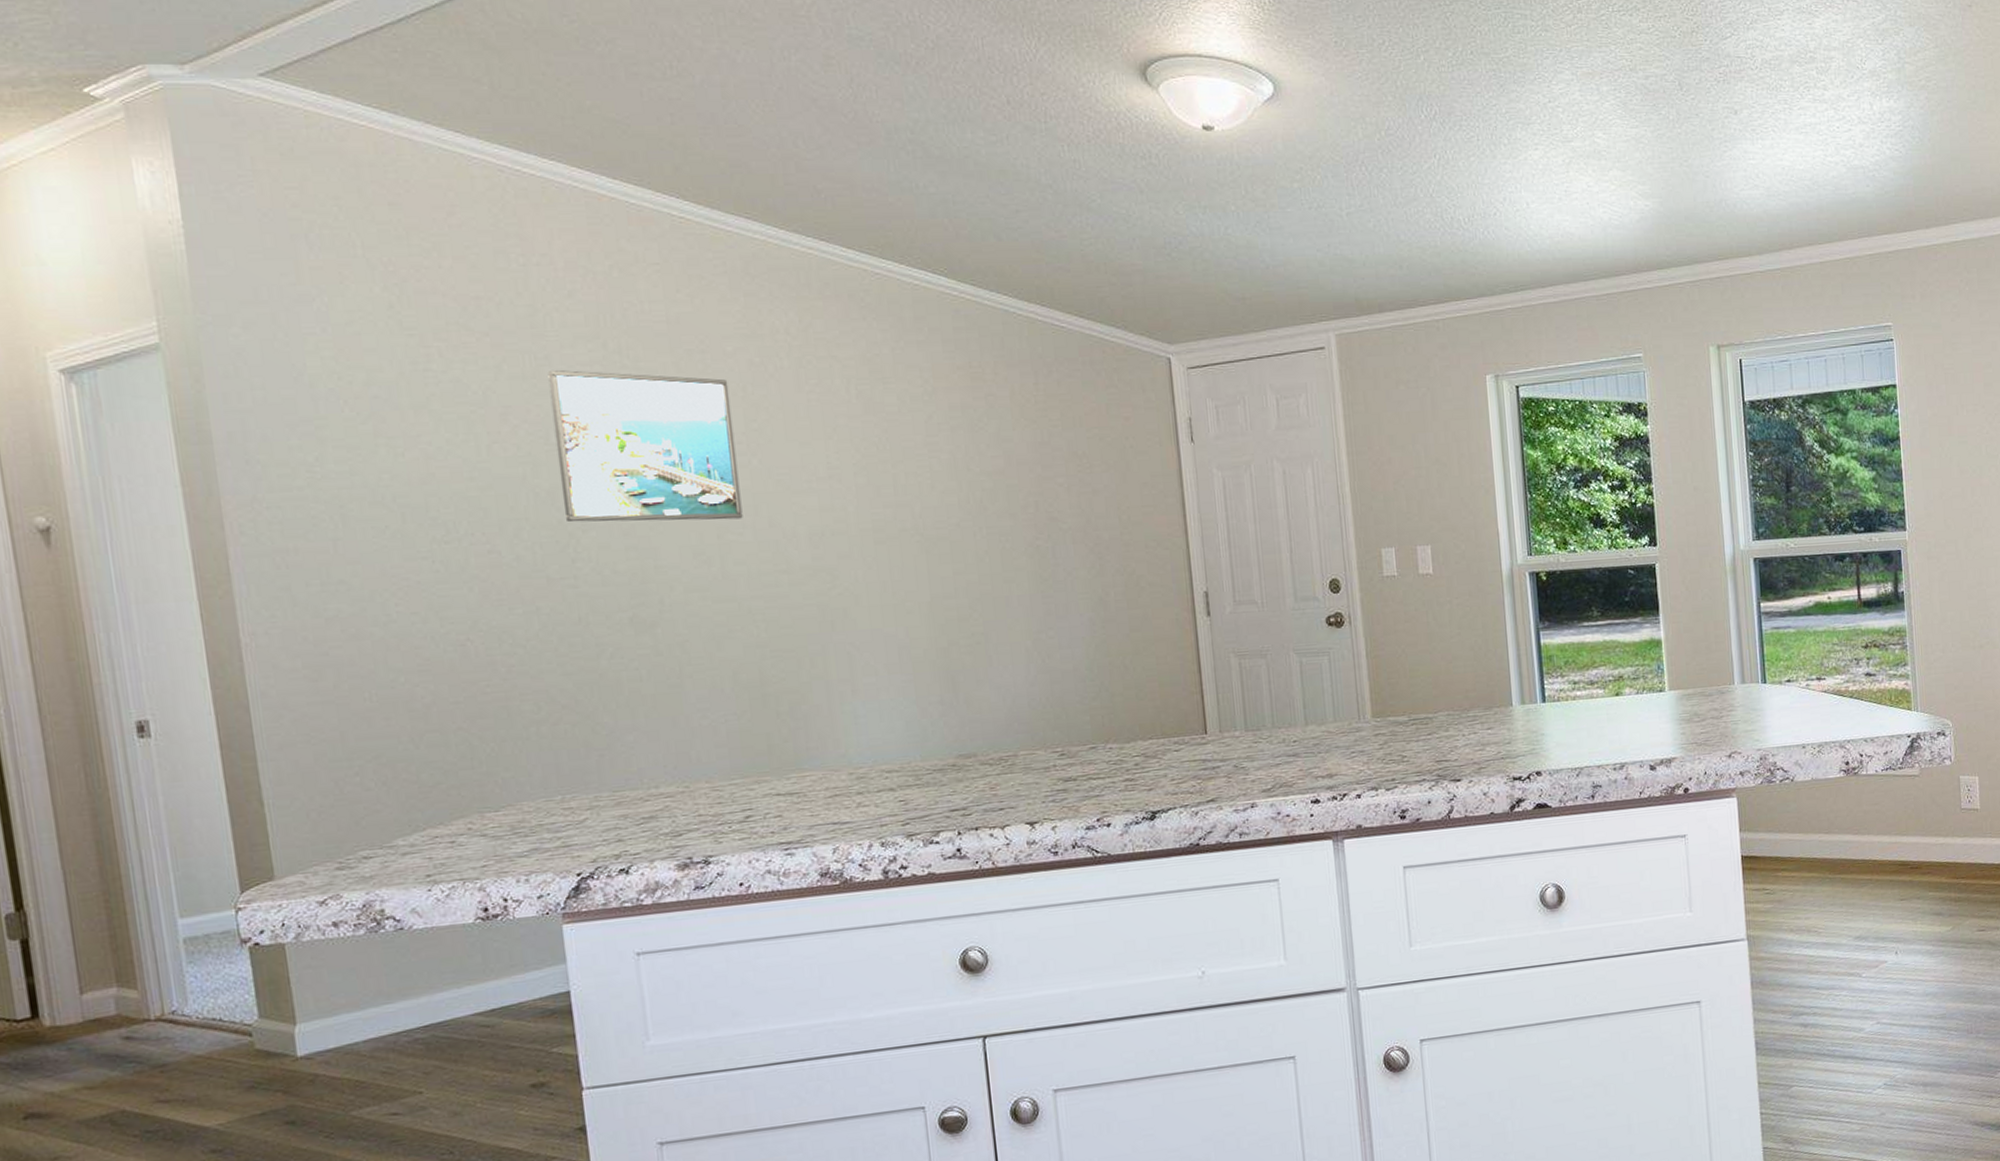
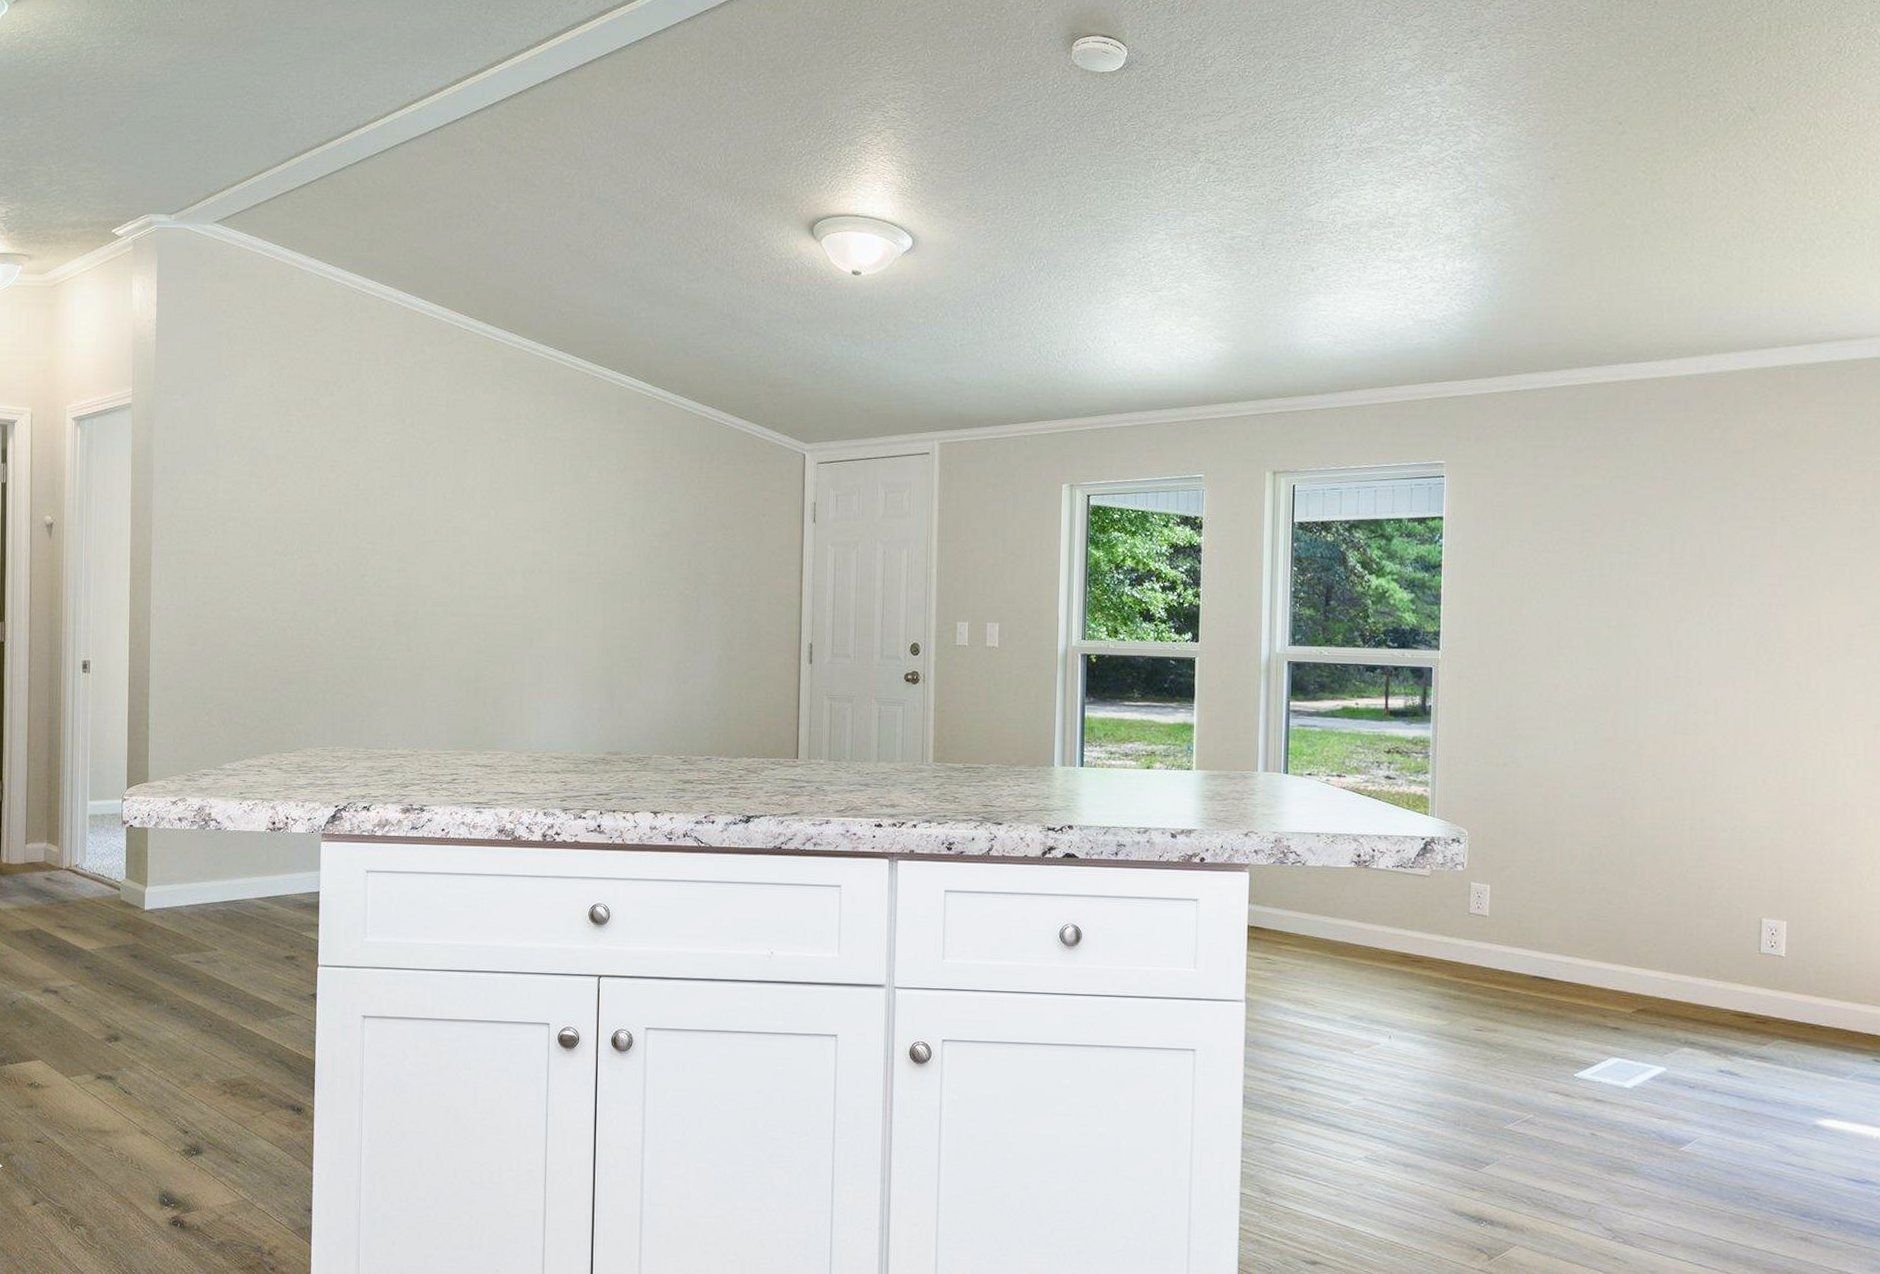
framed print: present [547,369,743,522] -> none [361,436,482,555]

